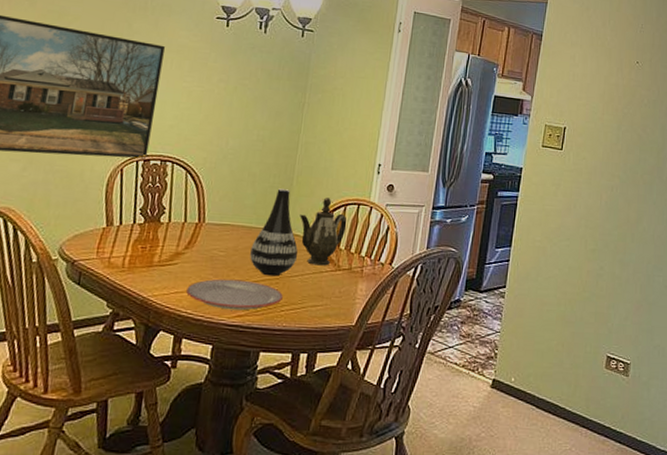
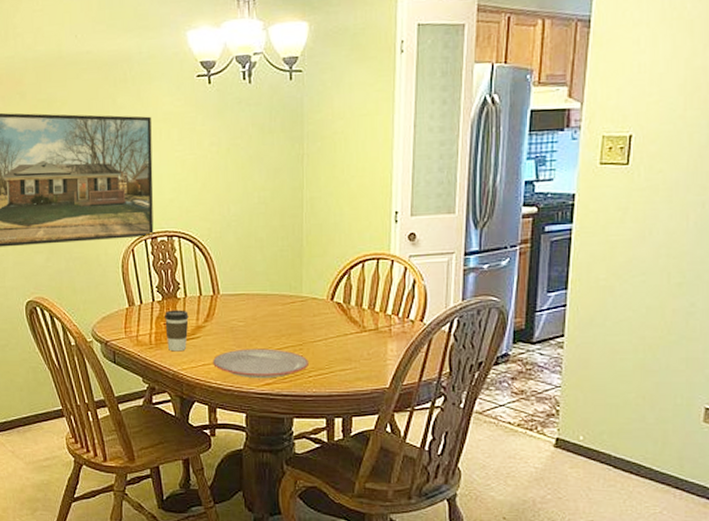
coffee cup: none [140,233,170,277] -> present [165,310,189,352]
vase: present [250,189,298,277] -> none [269,251,319,343]
teapot: present [300,197,347,266] -> none [315,255,367,328]

